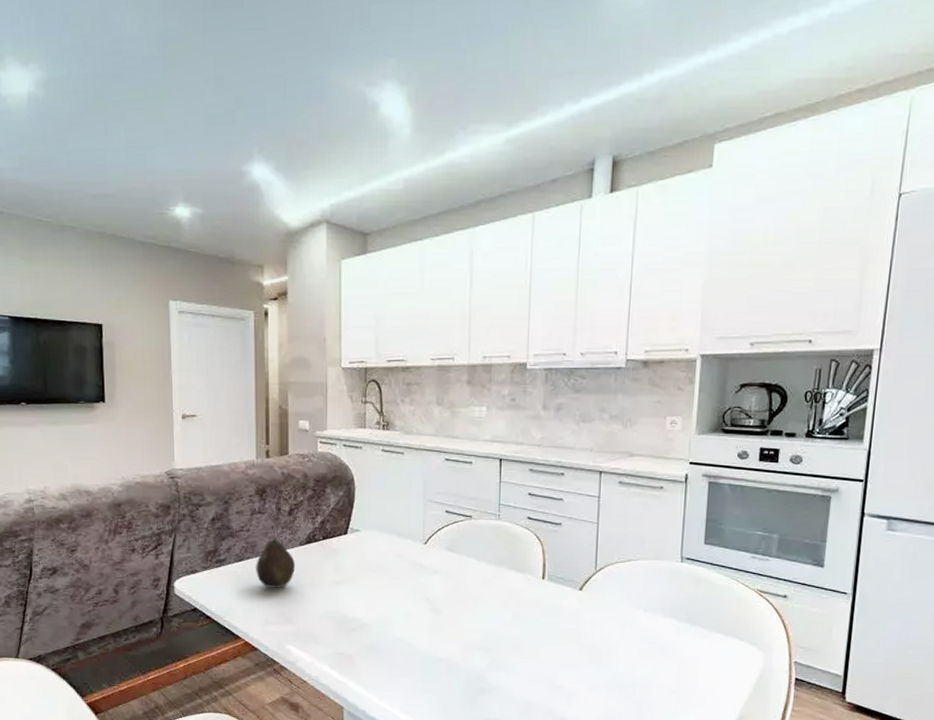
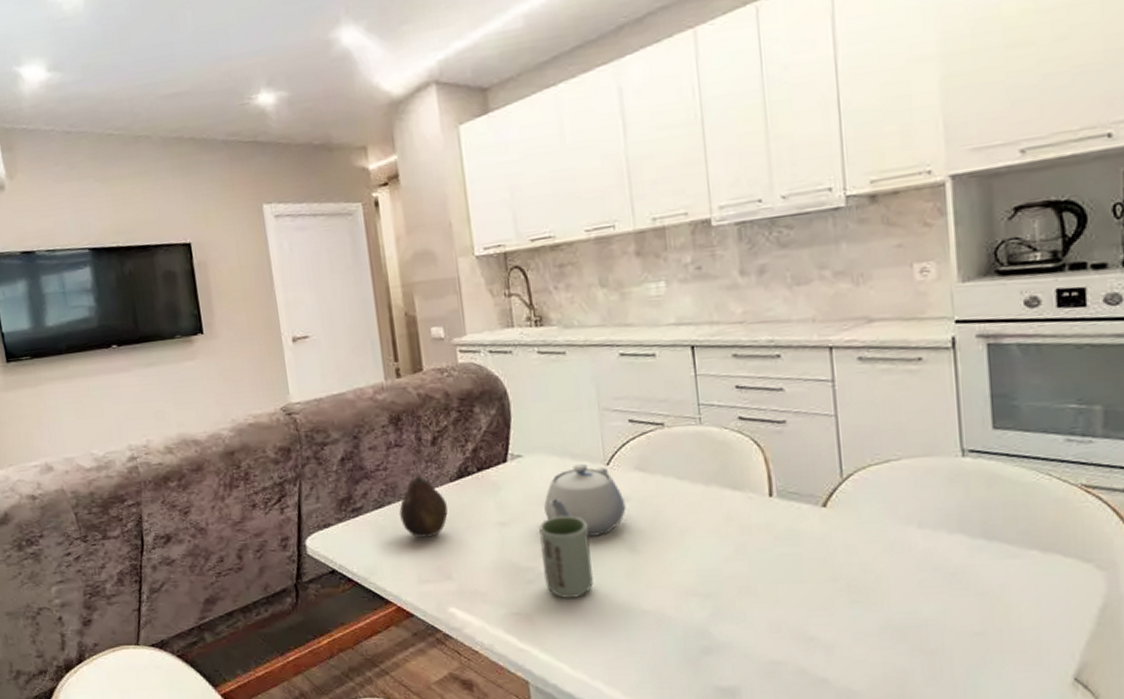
cup: none [365,580,404,645] -> present [539,515,594,598]
teapot: none [372,540,435,598] -> present [544,463,626,537]

